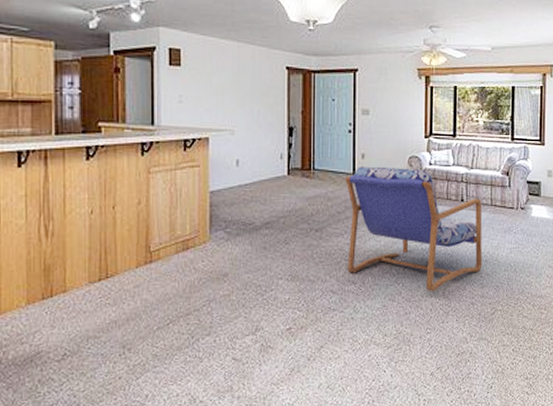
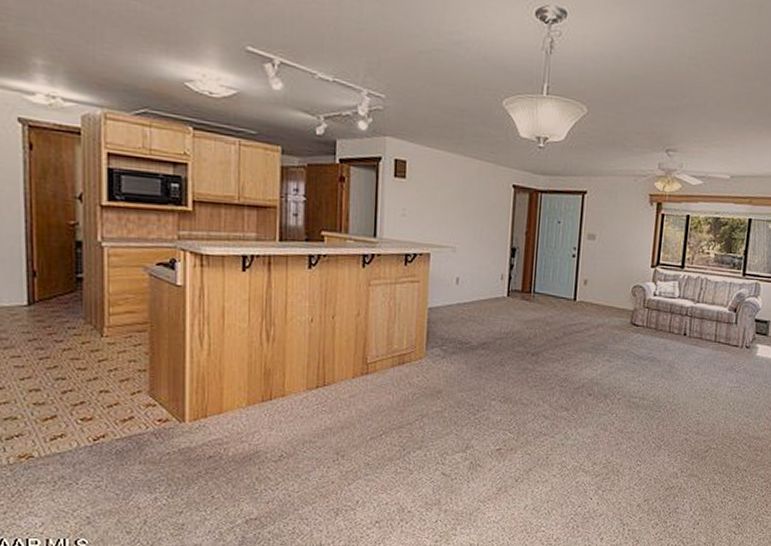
armchair: present [345,166,483,291] -> none [561,292,705,424]

